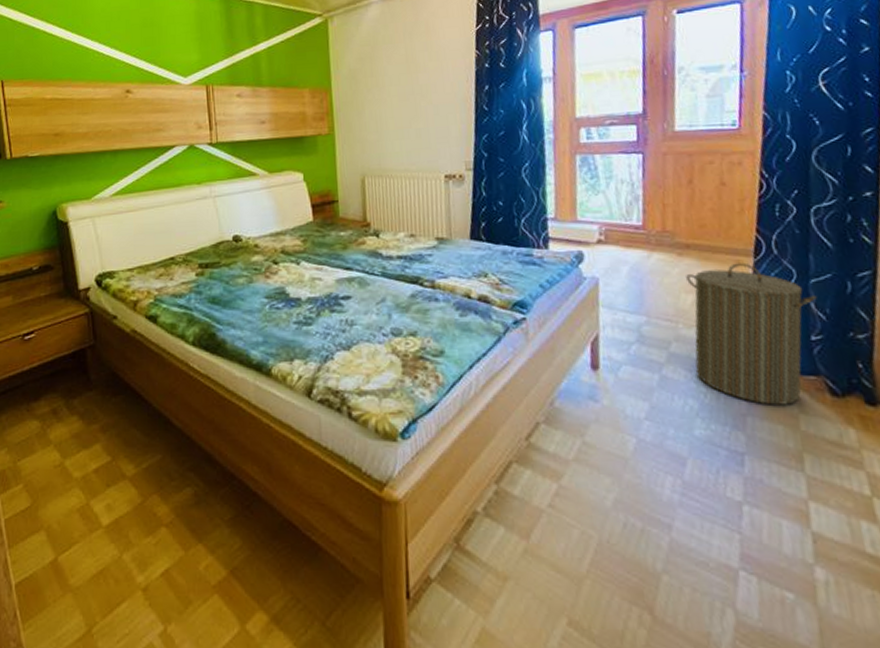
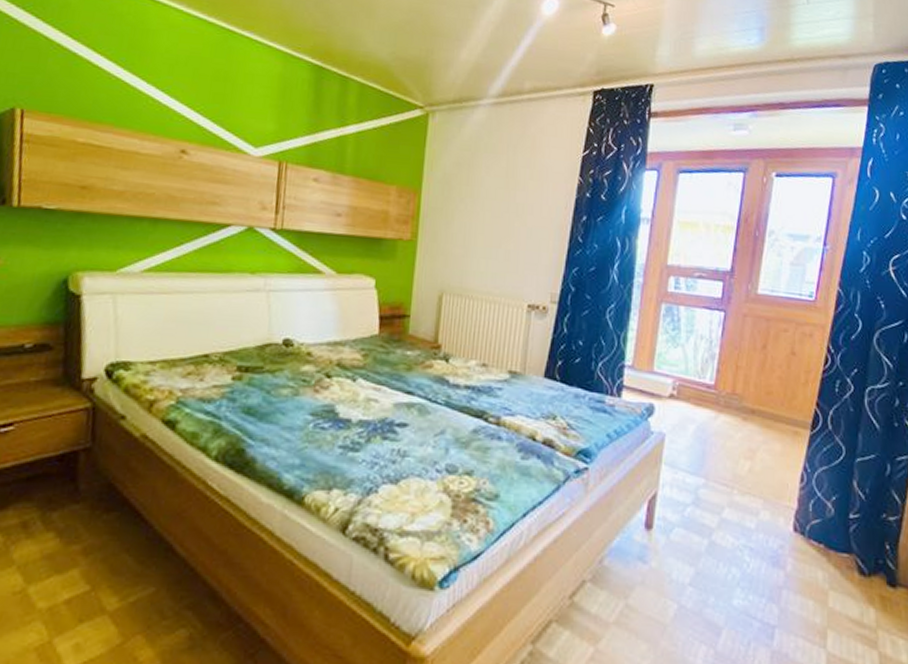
laundry hamper: present [686,262,817,405] -> none [742,434,860,581]

